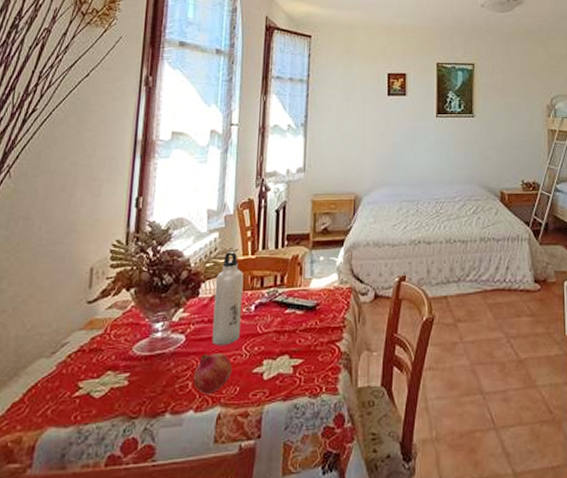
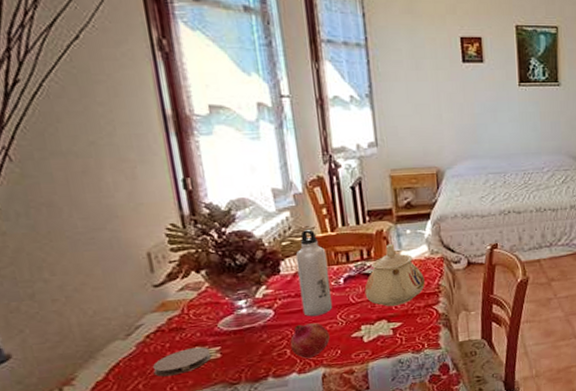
coaster: none [64,372,120,403] -> present [152,347,212,377]
teapot: none [272,270,331,341] -> present [364,244,425,307]

